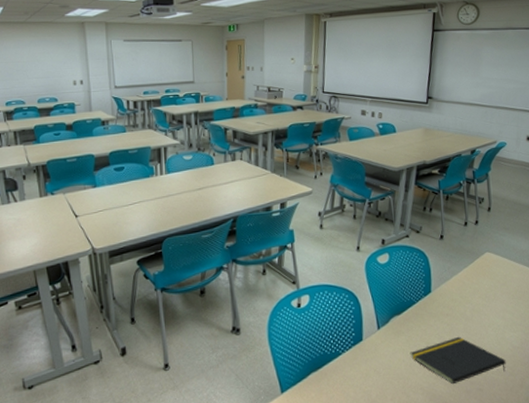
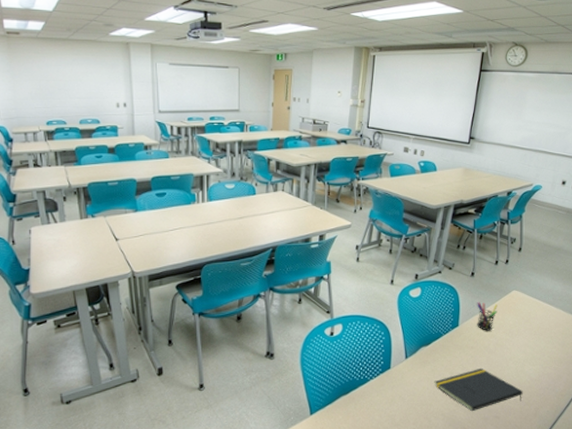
pen holder: none [448,266,471,297] -> present [477,302,497,331]

